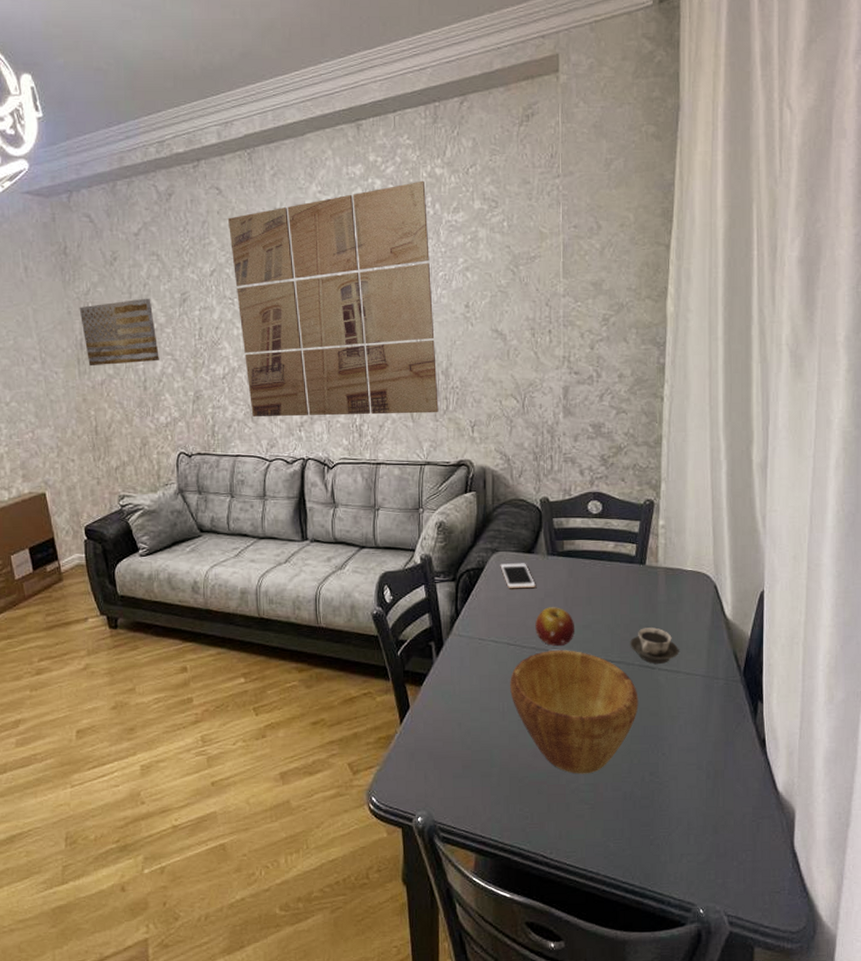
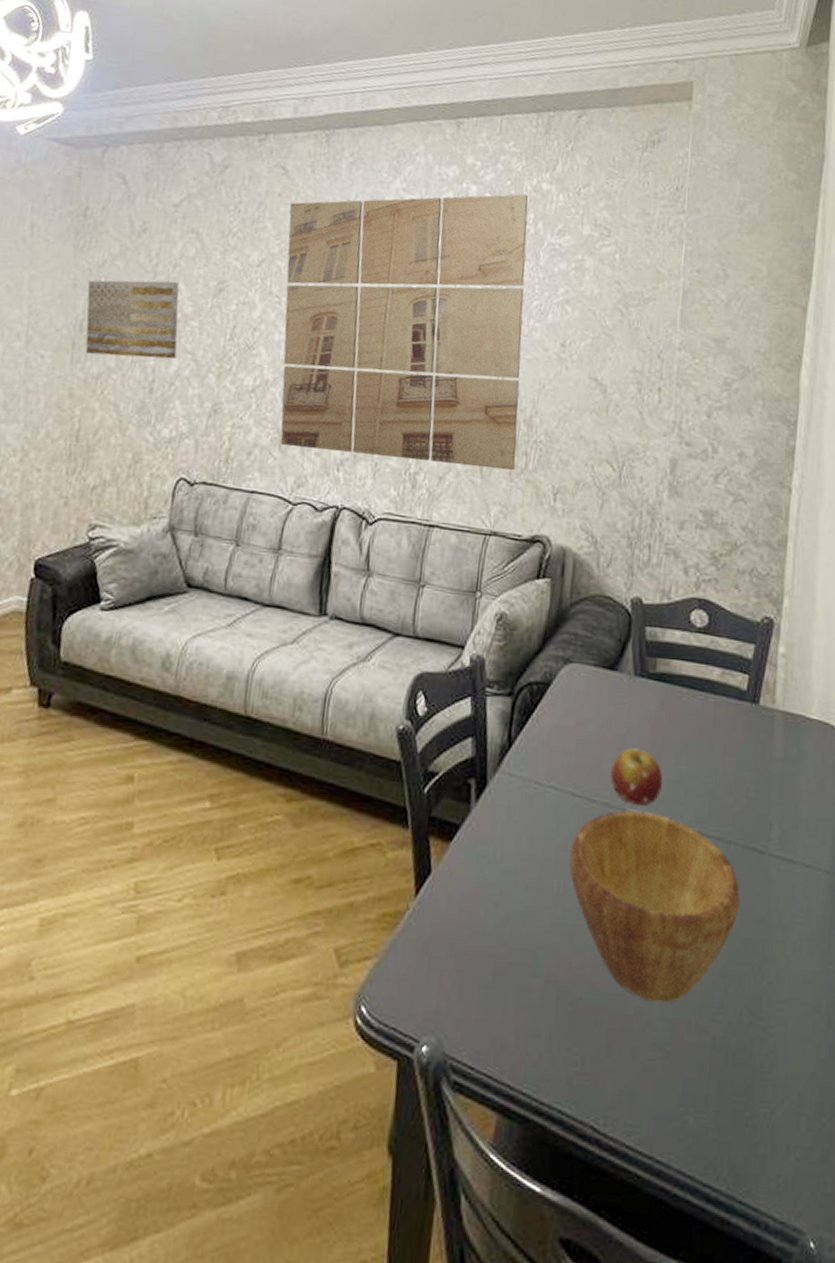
cell phone: present [500,563,536,588] -> none [572,680,616,718]
cup: present [630,627,679,664] -> none [733,792,797,847]

